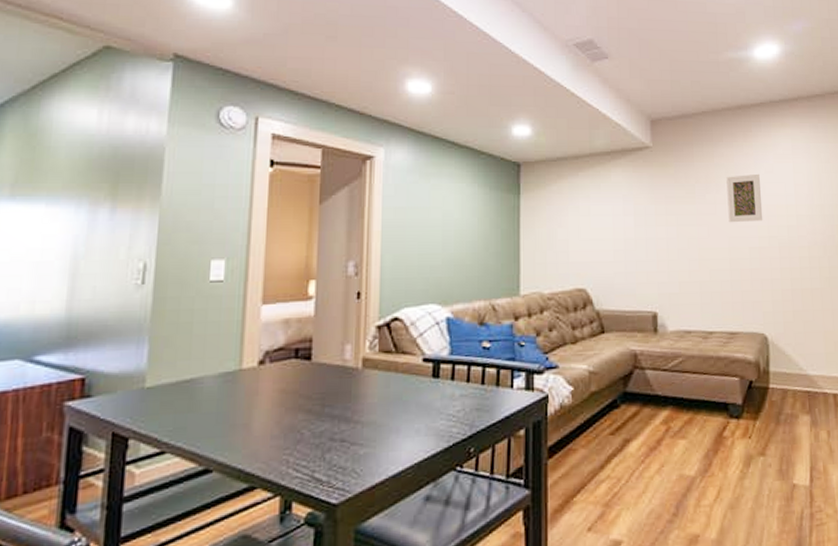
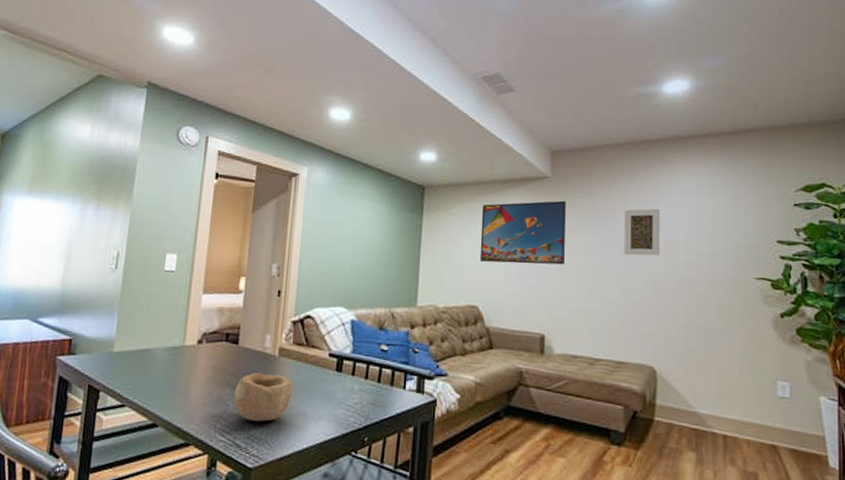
bowl: none [309,390,382,449] -> present [233,372,293,422]
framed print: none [583,170,671,240] -> present [479,200,566,265]

